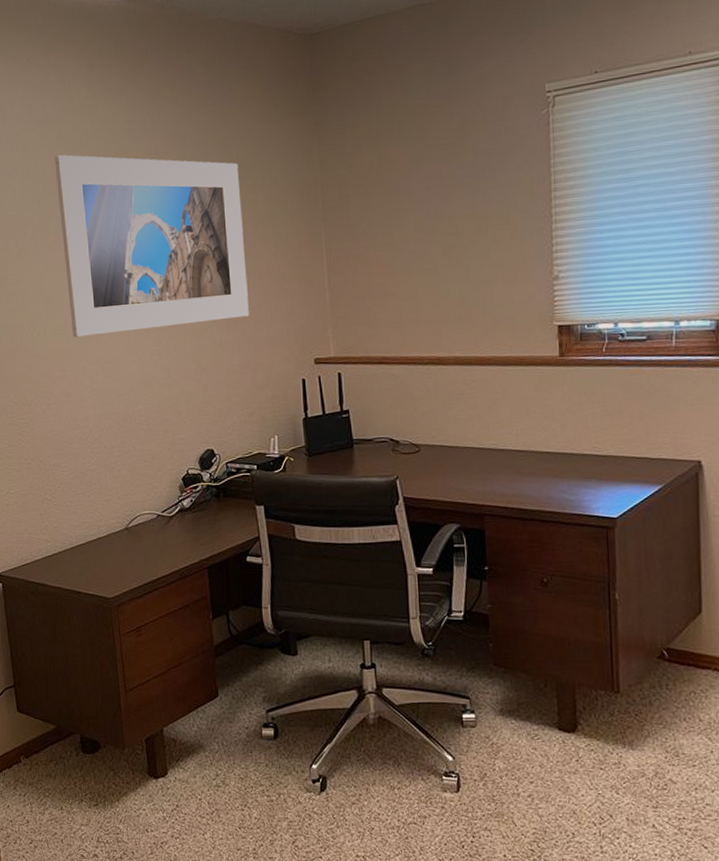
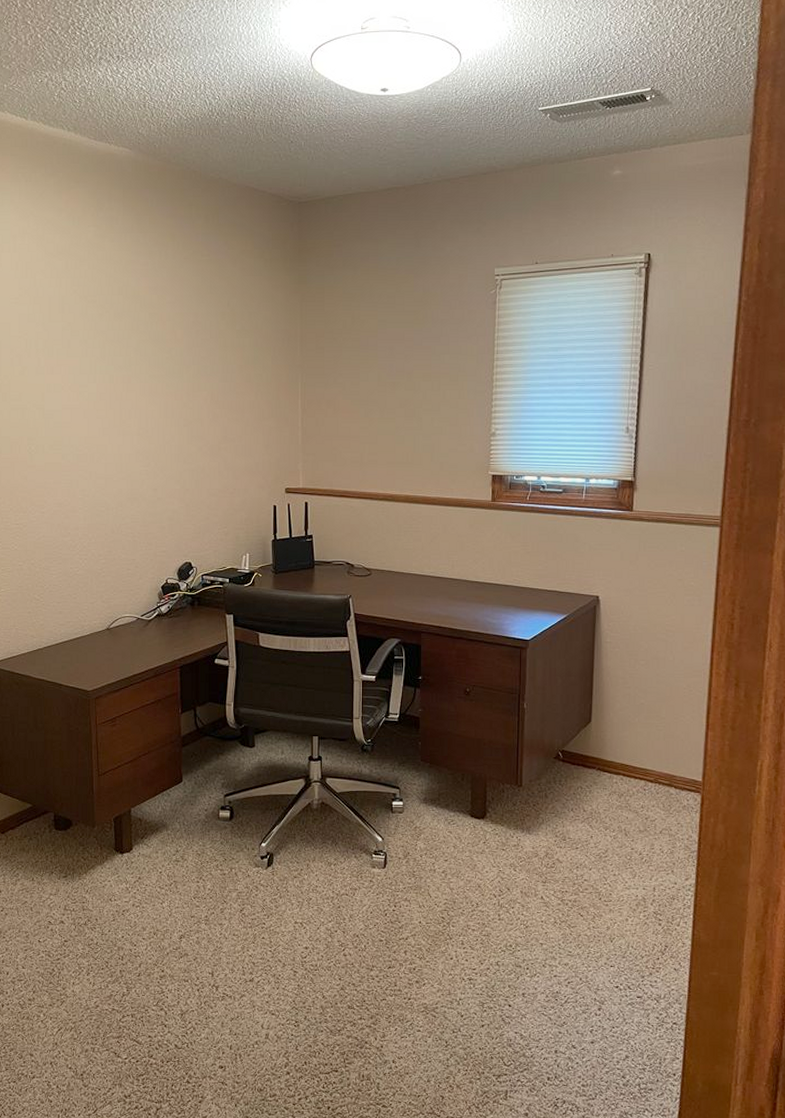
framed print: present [54,154,249,338] -> none [61,285,230,454]

